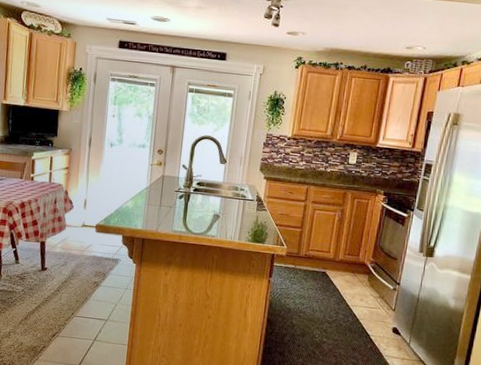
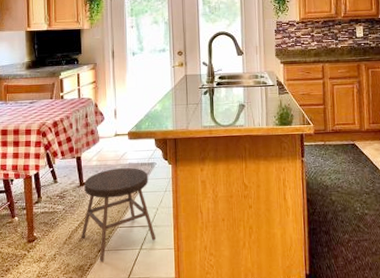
stool: none [37,258,112,346] -> present [80,168,157,261]

